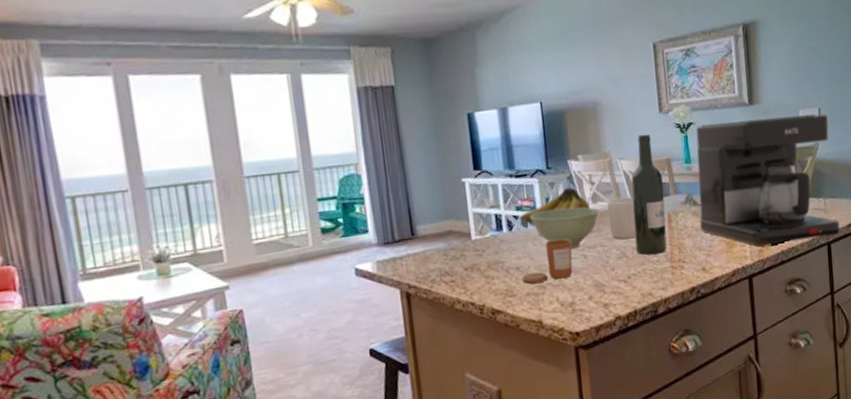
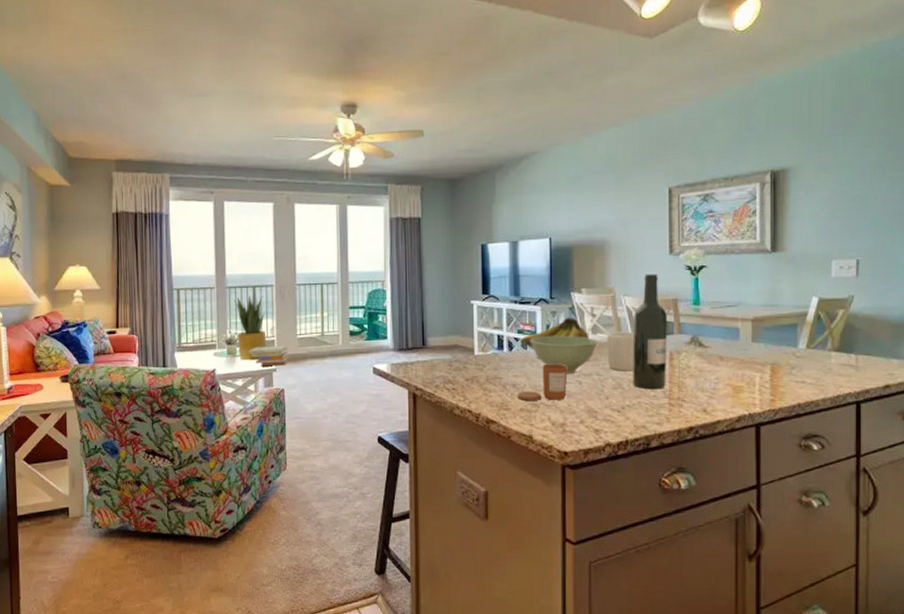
planter: none [159,194,213,281] -> present [234,294,267,361]
books: none [188,255,244,286] -> present [249,346,288,367]
coffee maker: present [696,114,840,246] -> none [704,266,873,396]

